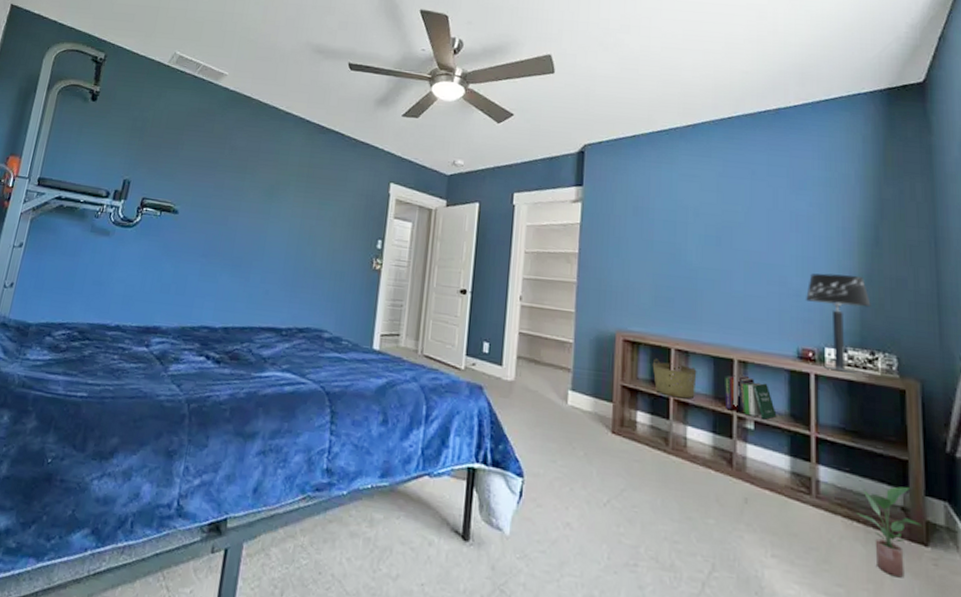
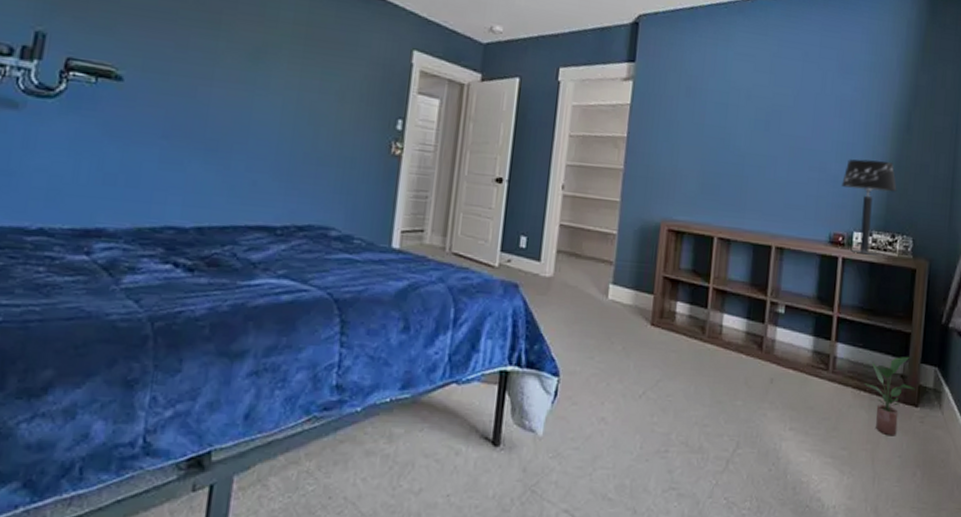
basket: present [652,358,697,399] -> none [694,248,737,287]
books: present [725,374,777,420] -> none [760,261,806,303]

